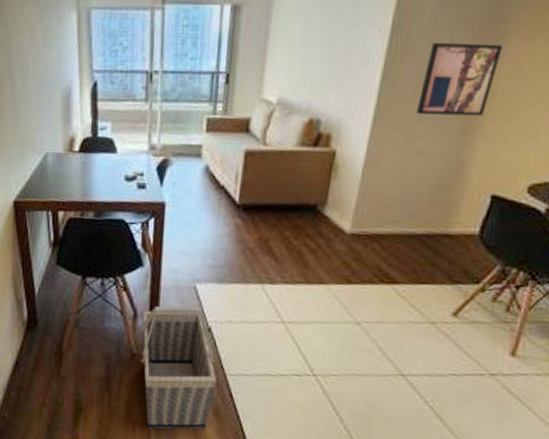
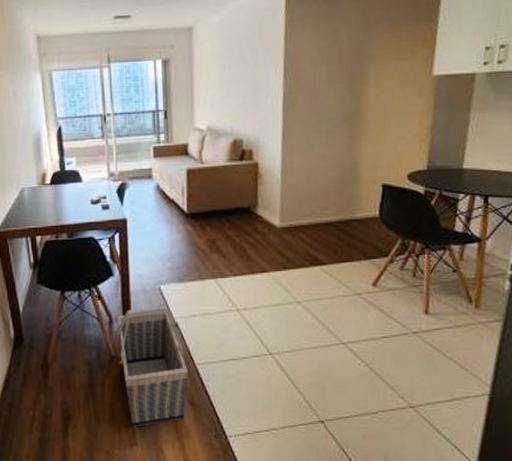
wall art: present [415,42,504,117] -> none [313,72,367,129]

